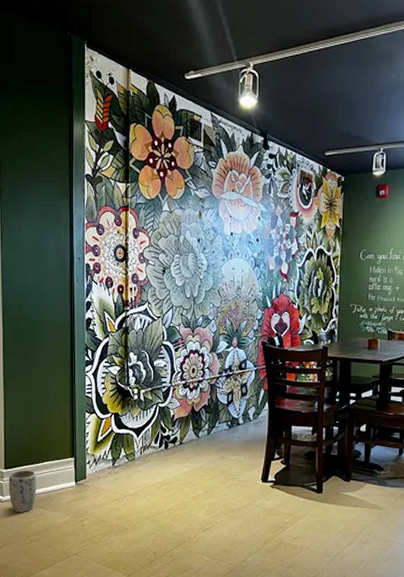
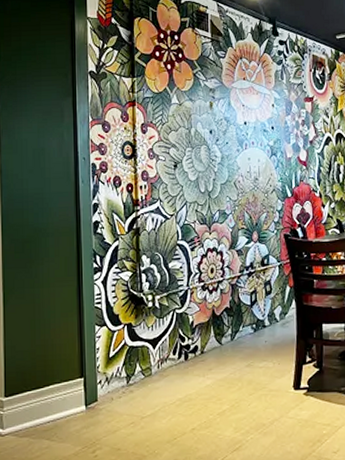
plant pot: present [8,470,36,512] -> none [9,396,41,447]

